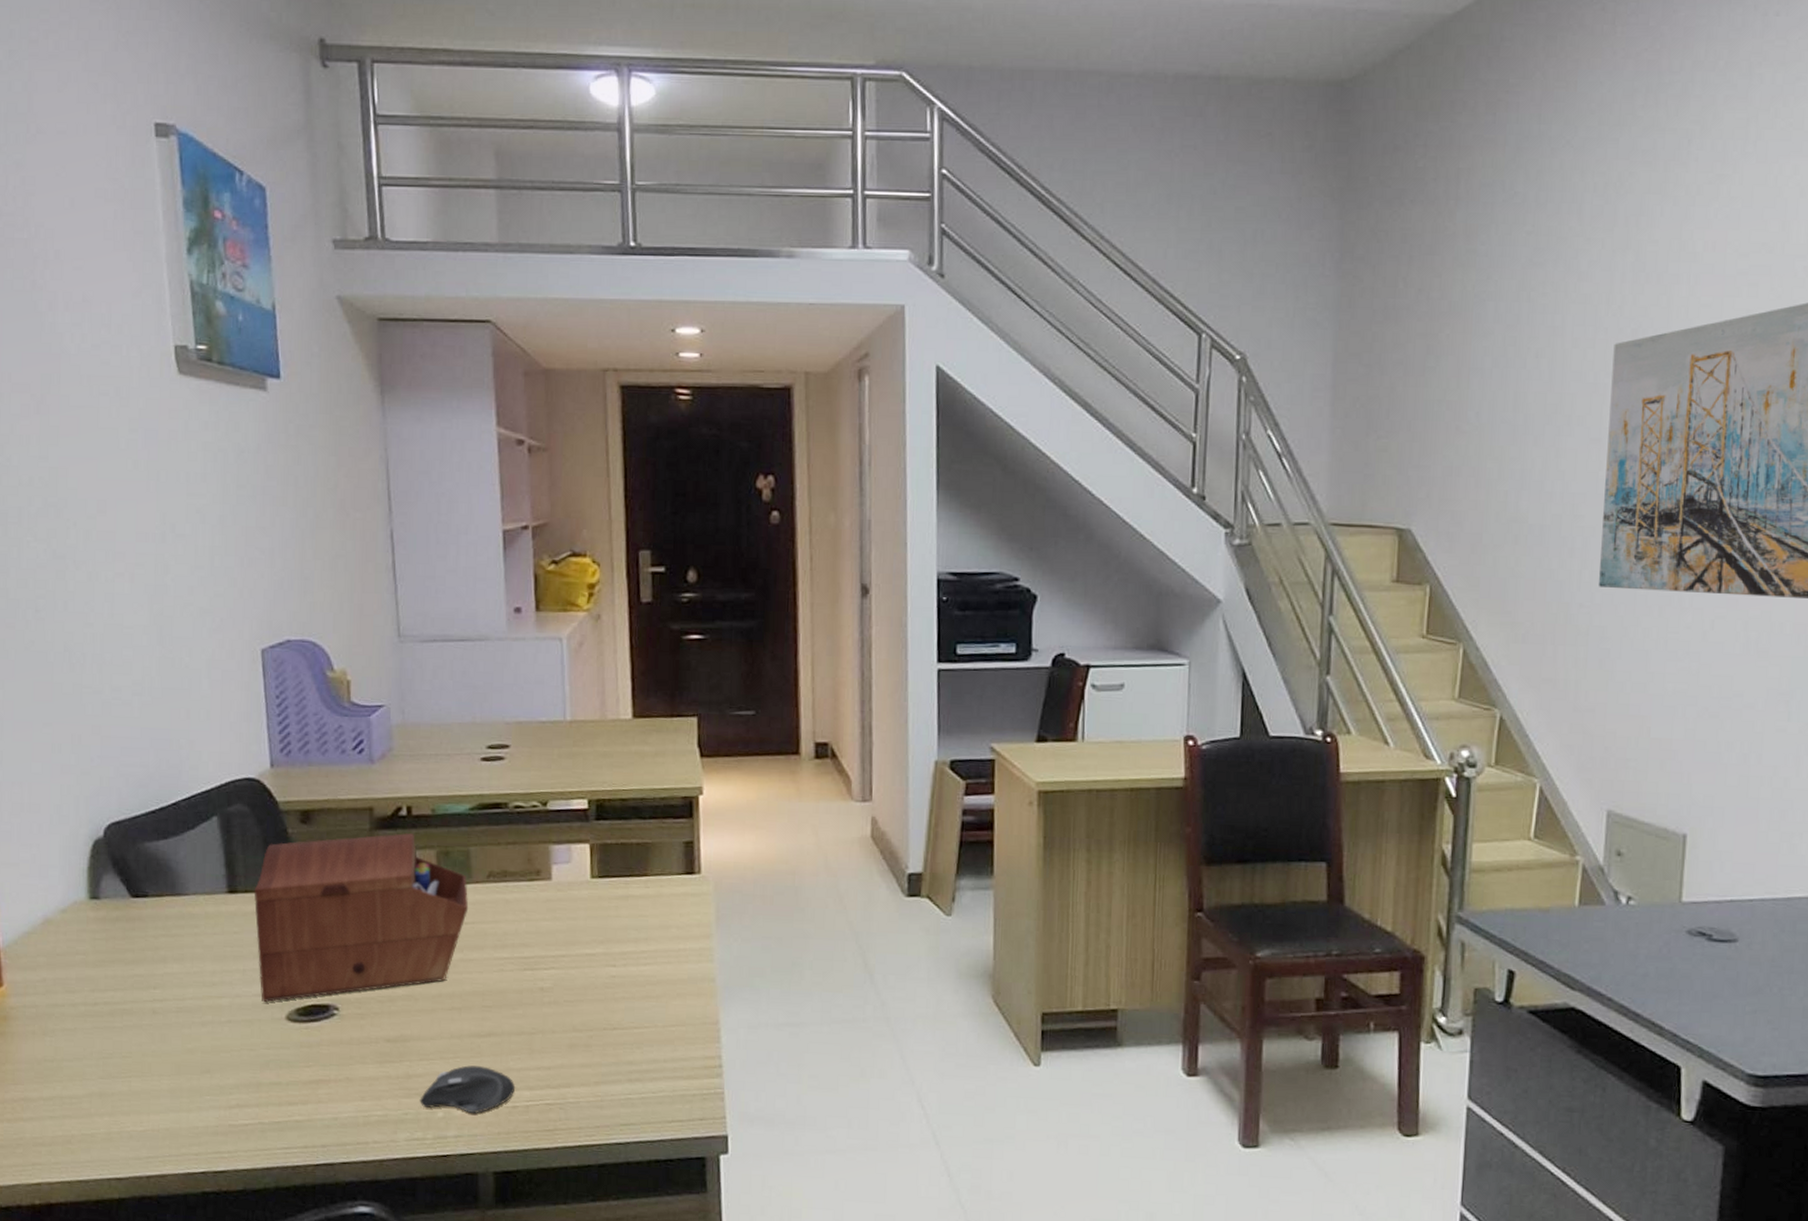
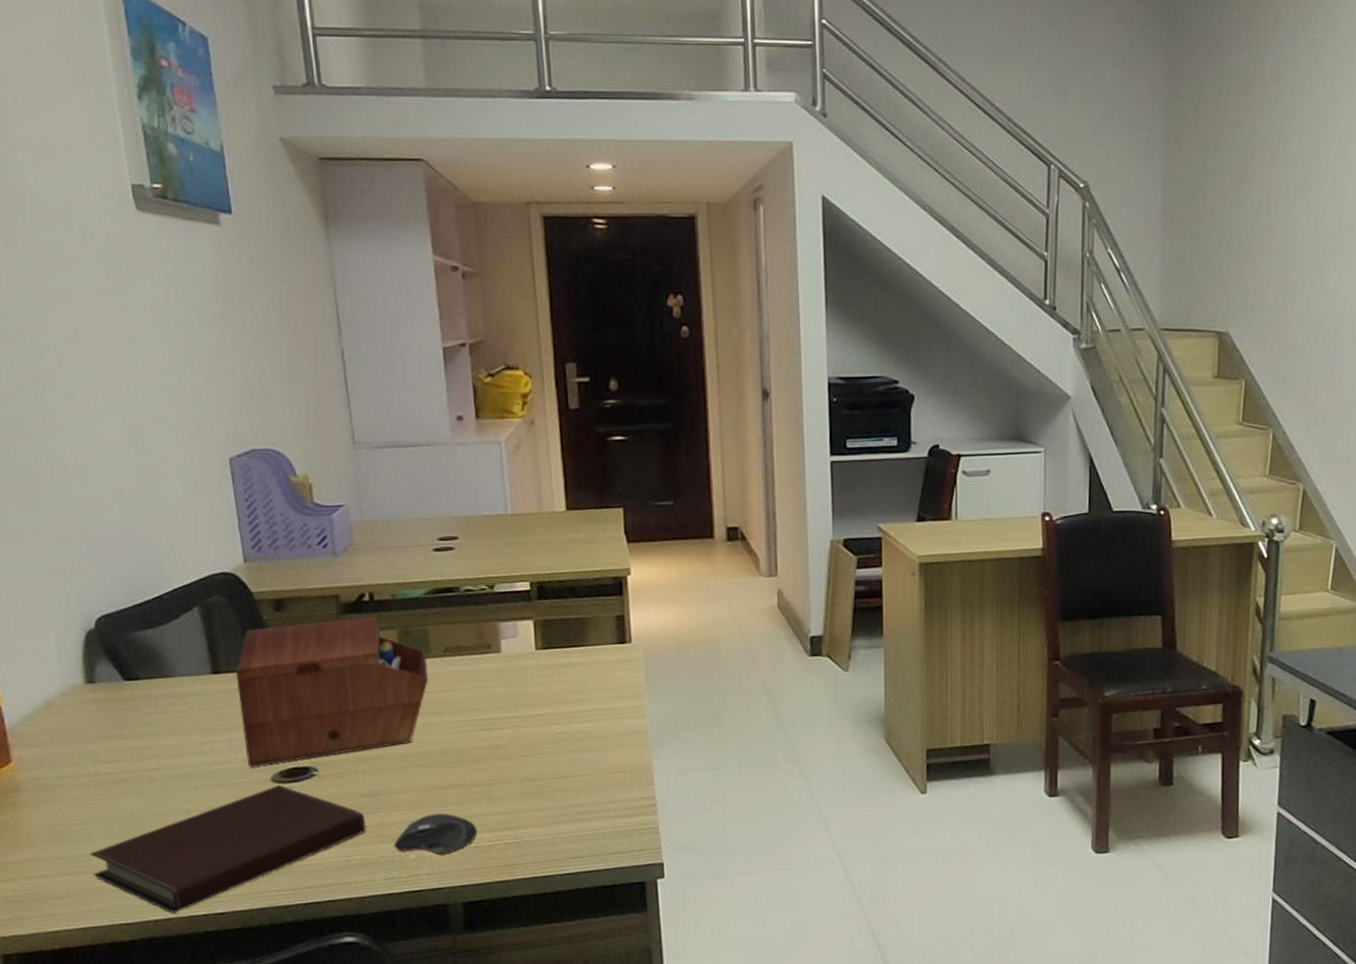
notebook: none [80,1024,390,1168] -> present [89,784,367,913]

